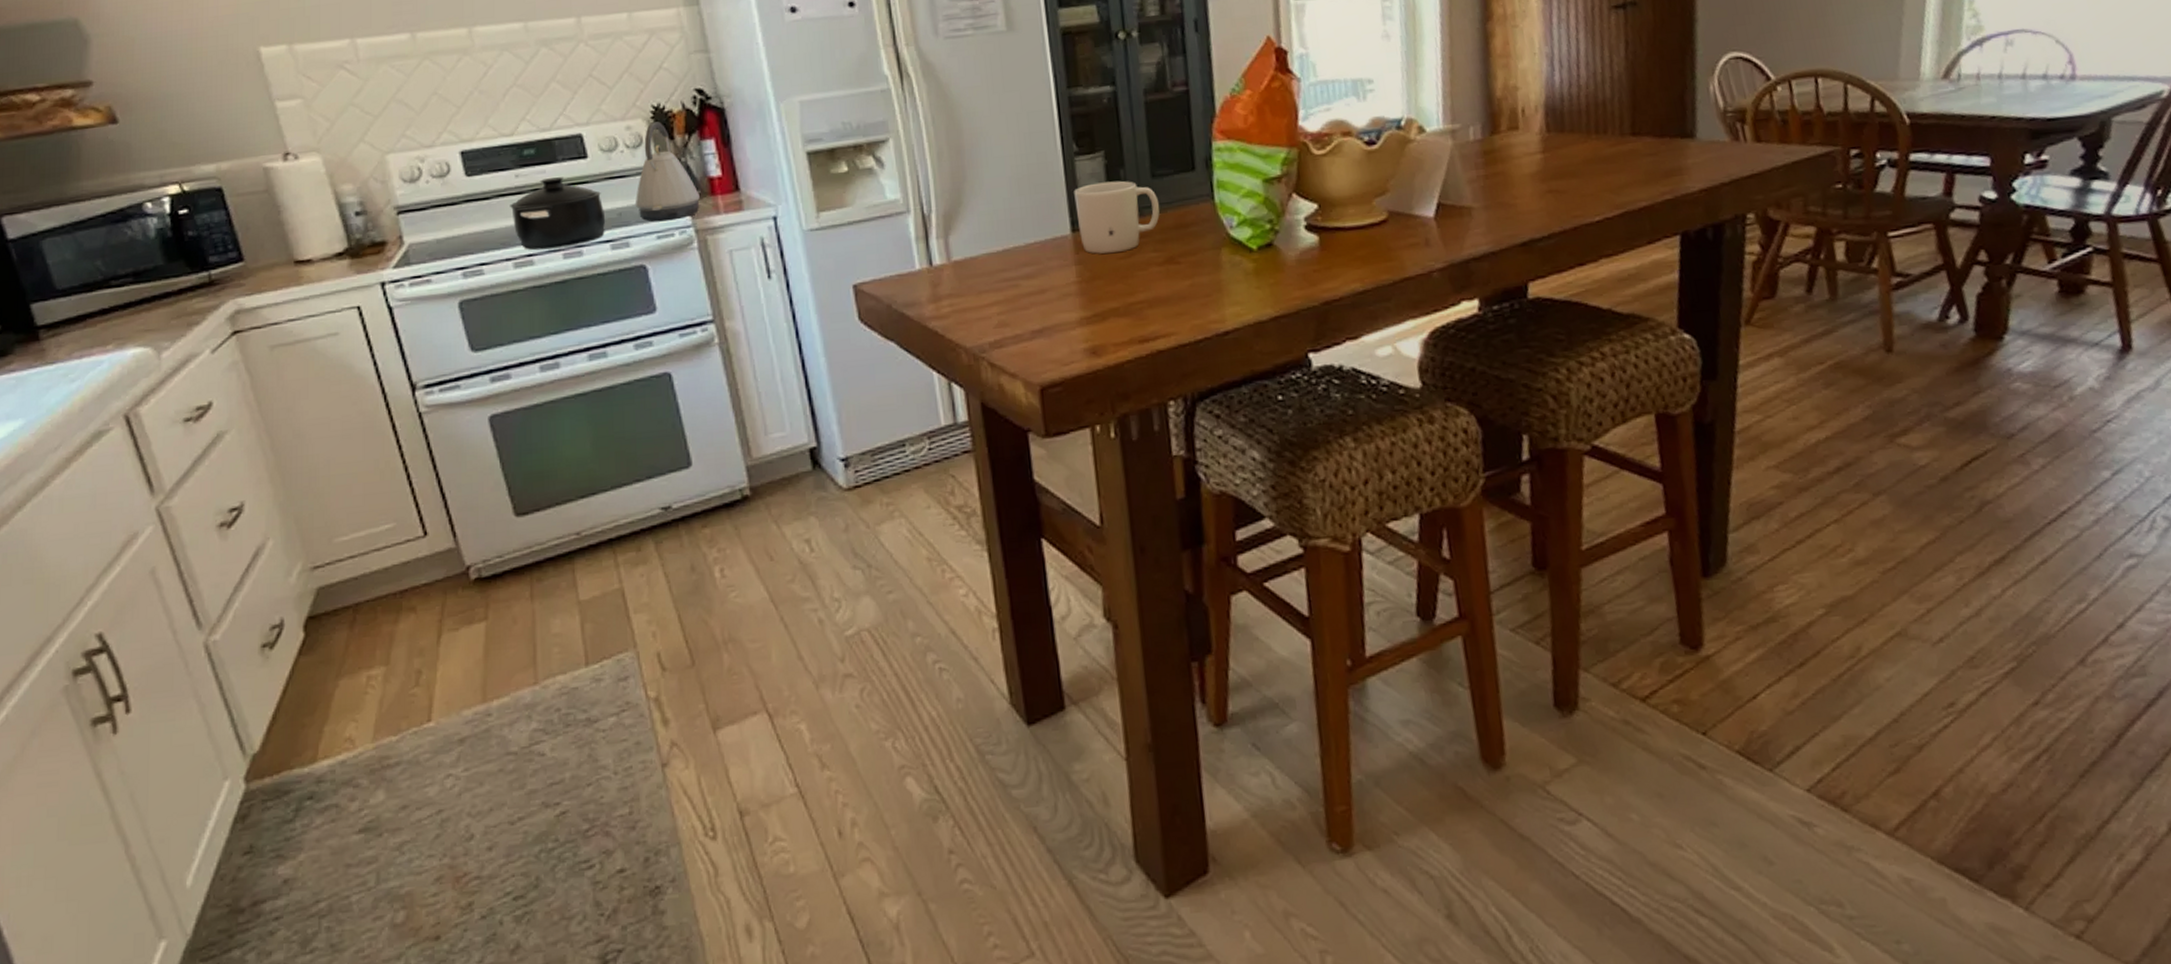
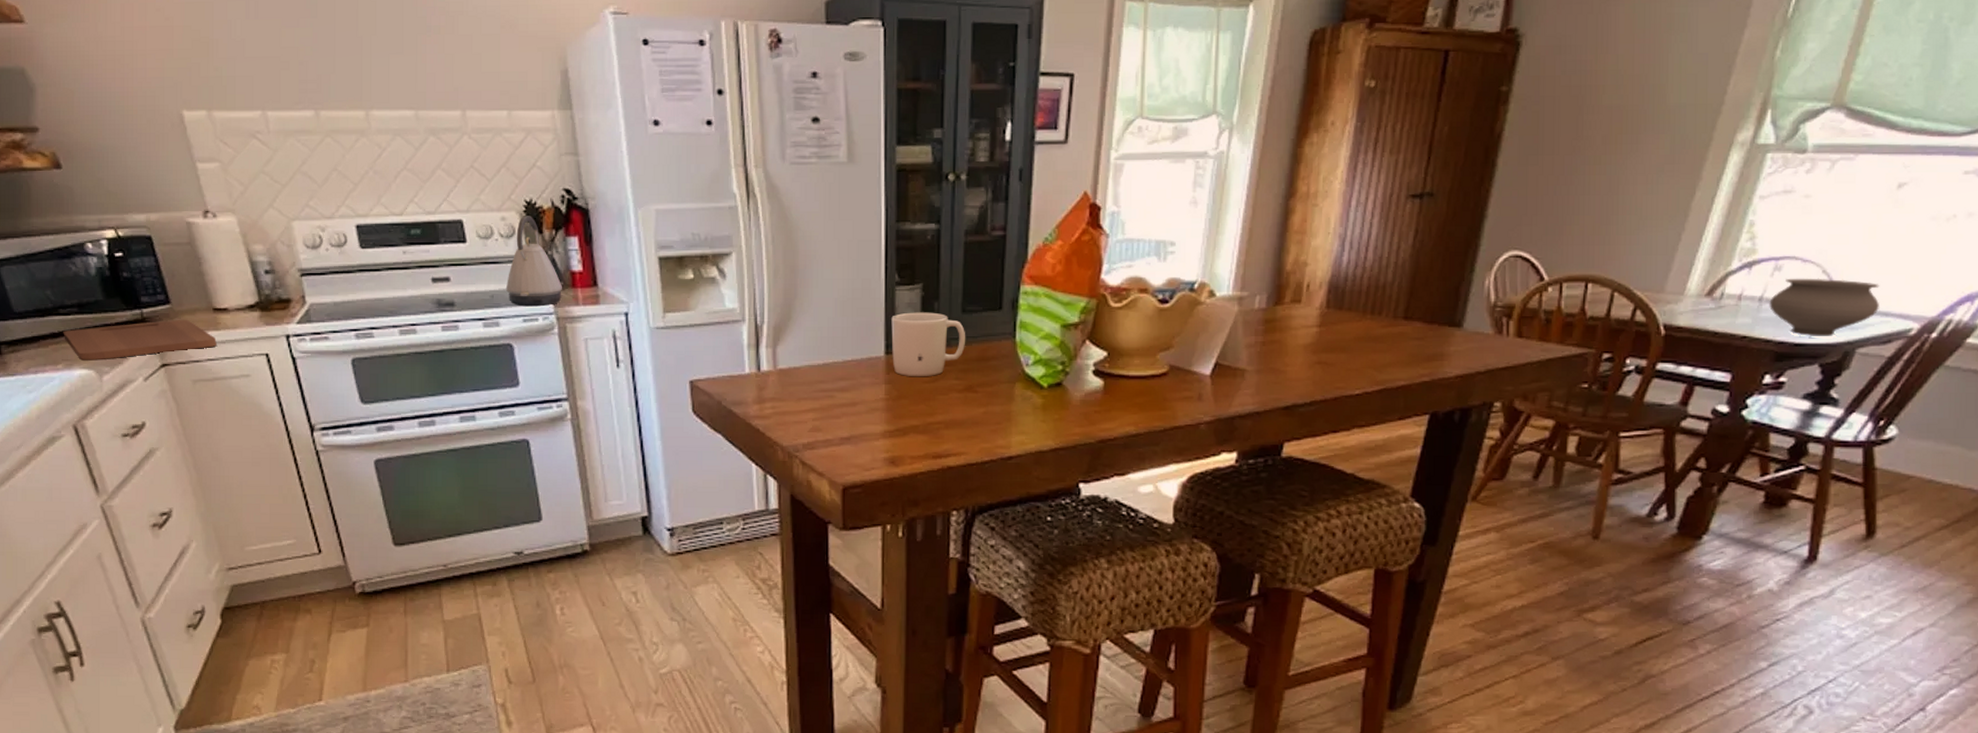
cutting board: none [114,276,299,339] -> present [63,319,217,362]
saucepan: present [510,177,606,251] -> none [397,257,480,321]
bowl: none [2009,48,2124,111] -> present [1769,278,1879,337]

